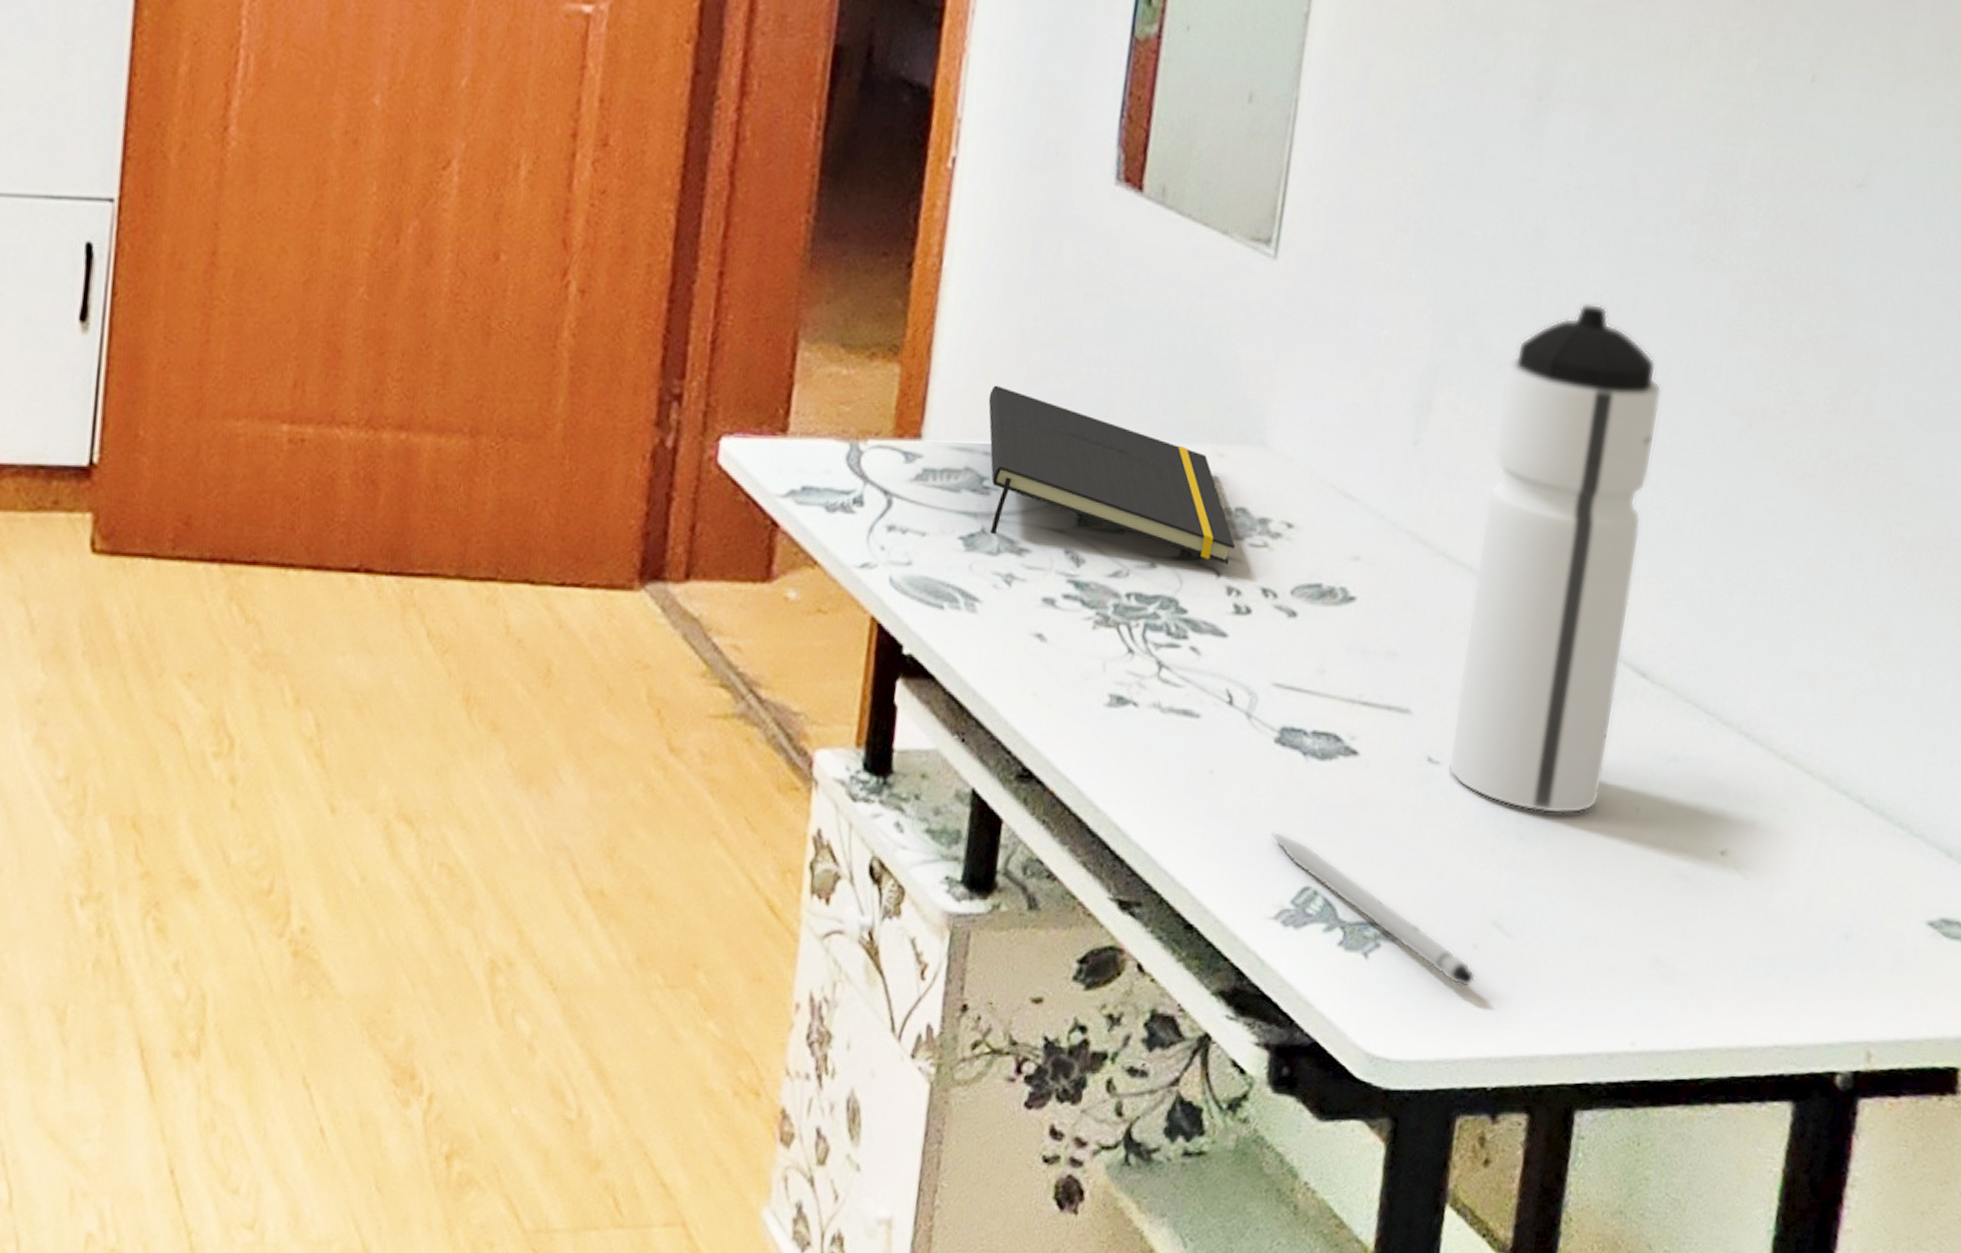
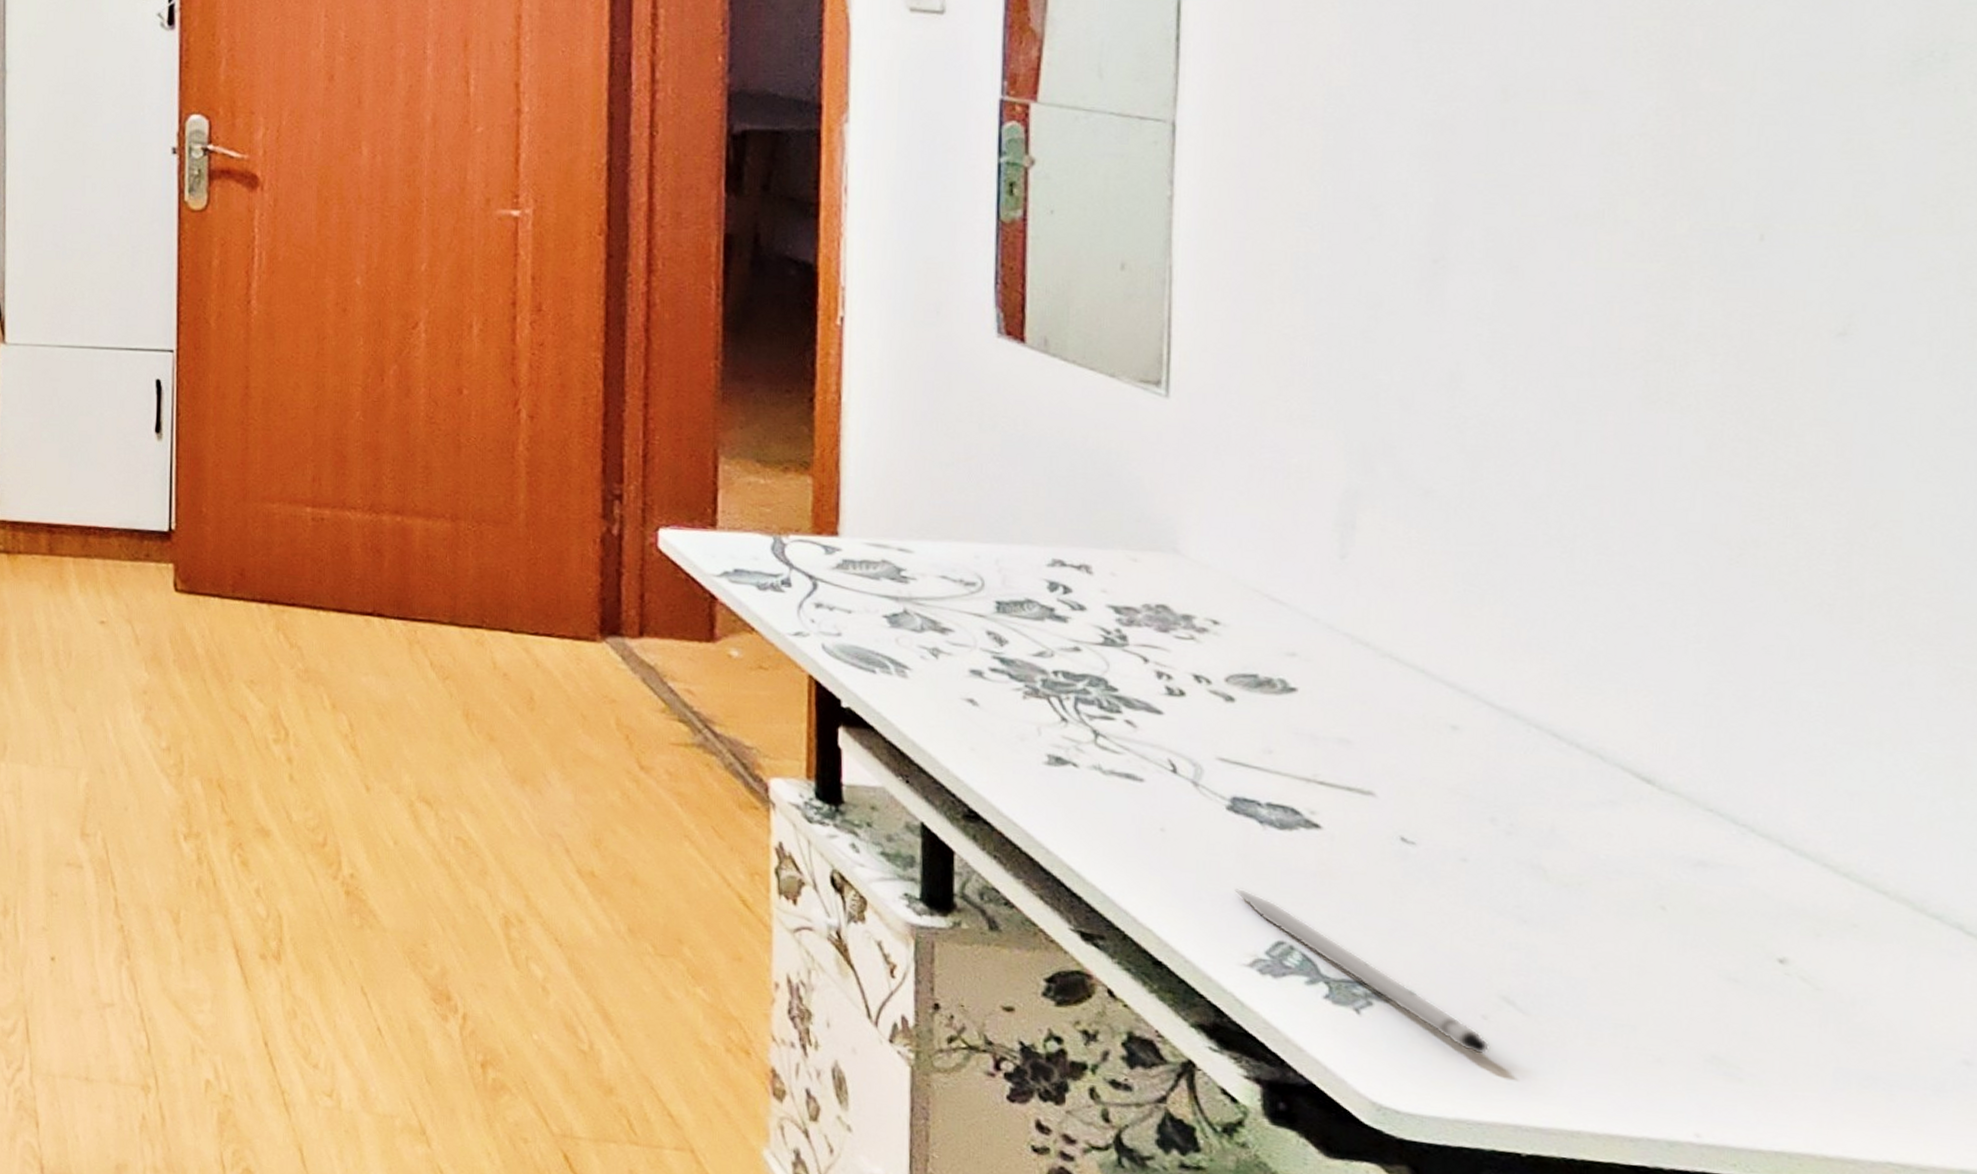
notepad: present [988,385,1236,564] -> none [897,495,1161,652]
water bottle: present [1448,303,1662,814] -> none [1425,439,1625,905]

